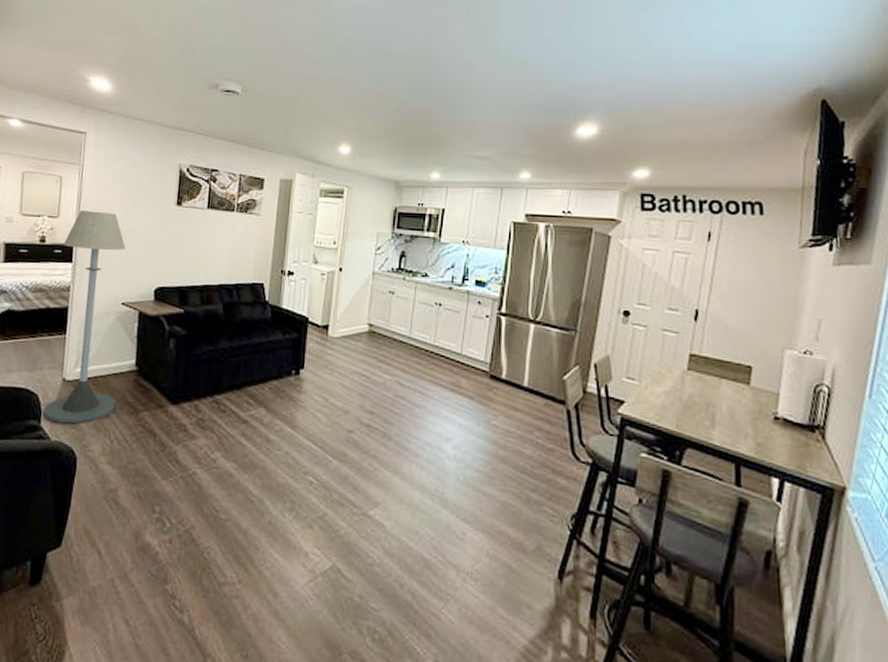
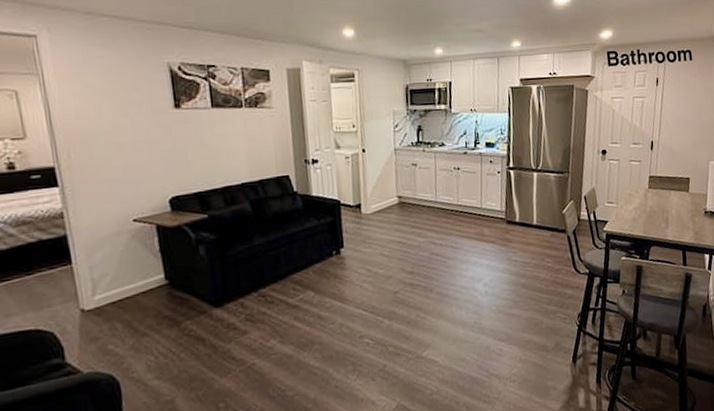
floor lamp: present [43,210,126,424] -> none [41,125,151,355]

